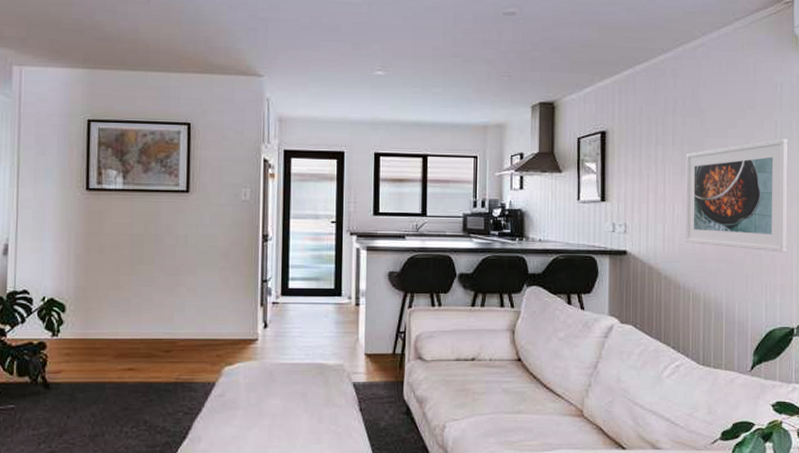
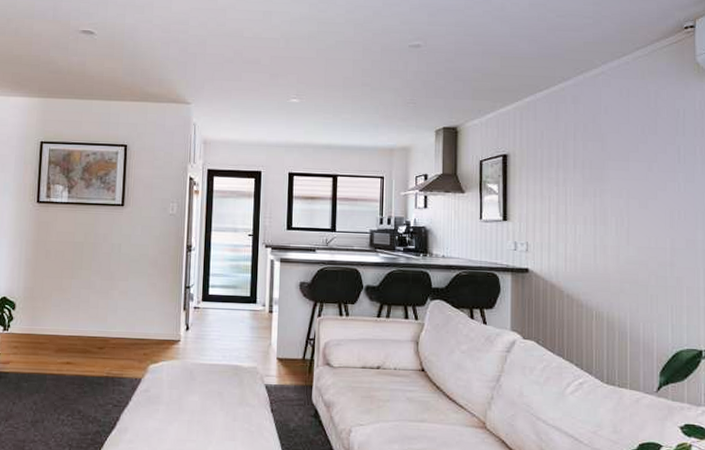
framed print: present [684,139,788,253] -> none [587,163,693,275]

